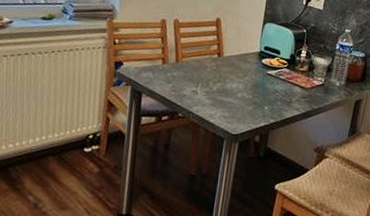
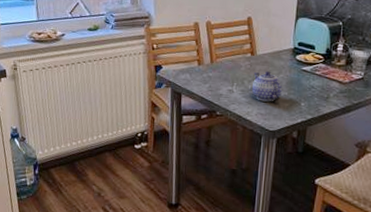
teapot: none [217,73,248,105] -> present [252,71,283,102]

